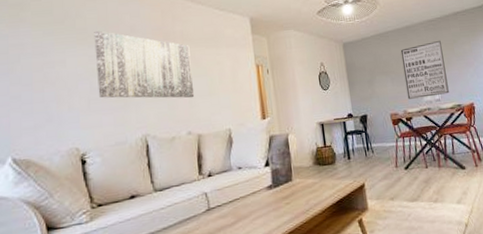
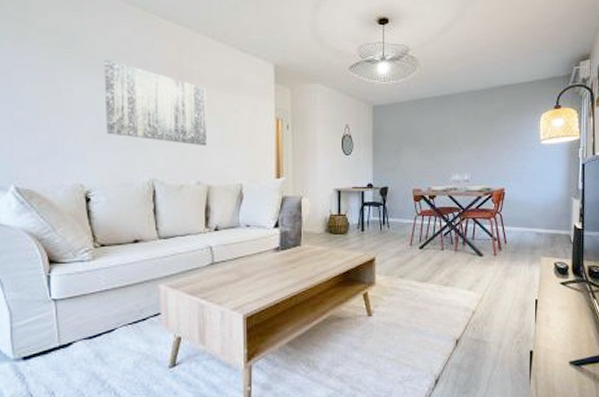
wall art: present [400,40,449,99] -> none [434,115,481,176]

